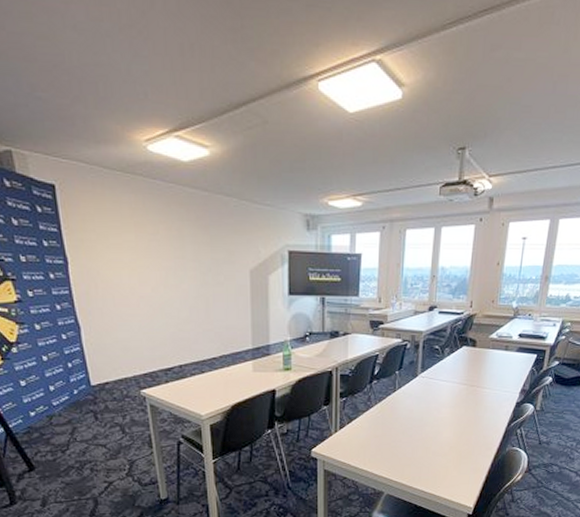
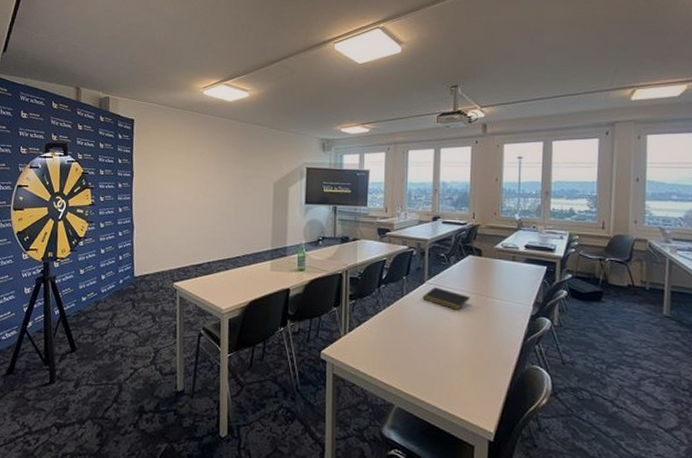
notepad: none [414,380,461,401] -> present [422,287,470,310]

